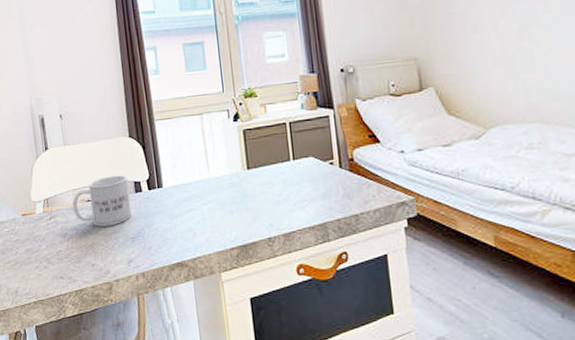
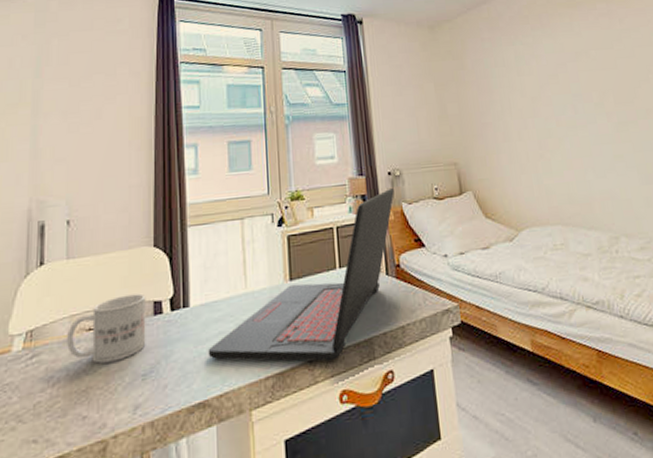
laptop: none [181,84,348,240] -> present [208,187,394,362]

